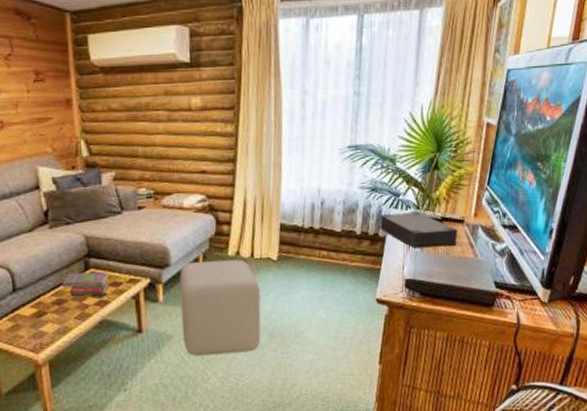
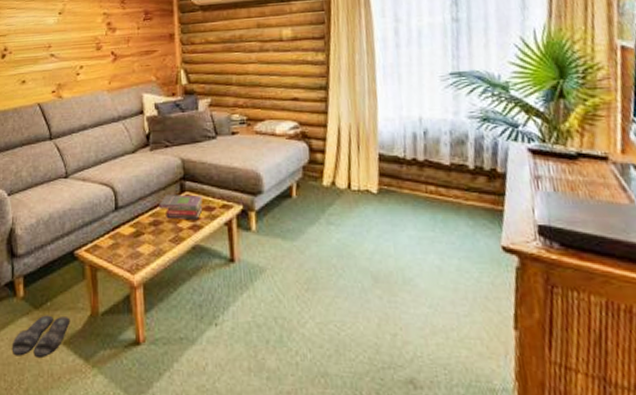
pouf: present [180,259,261,356] -> none [272,190,363,296]
game console: present [380,212,458,250] -> none [496,146,603,190]

